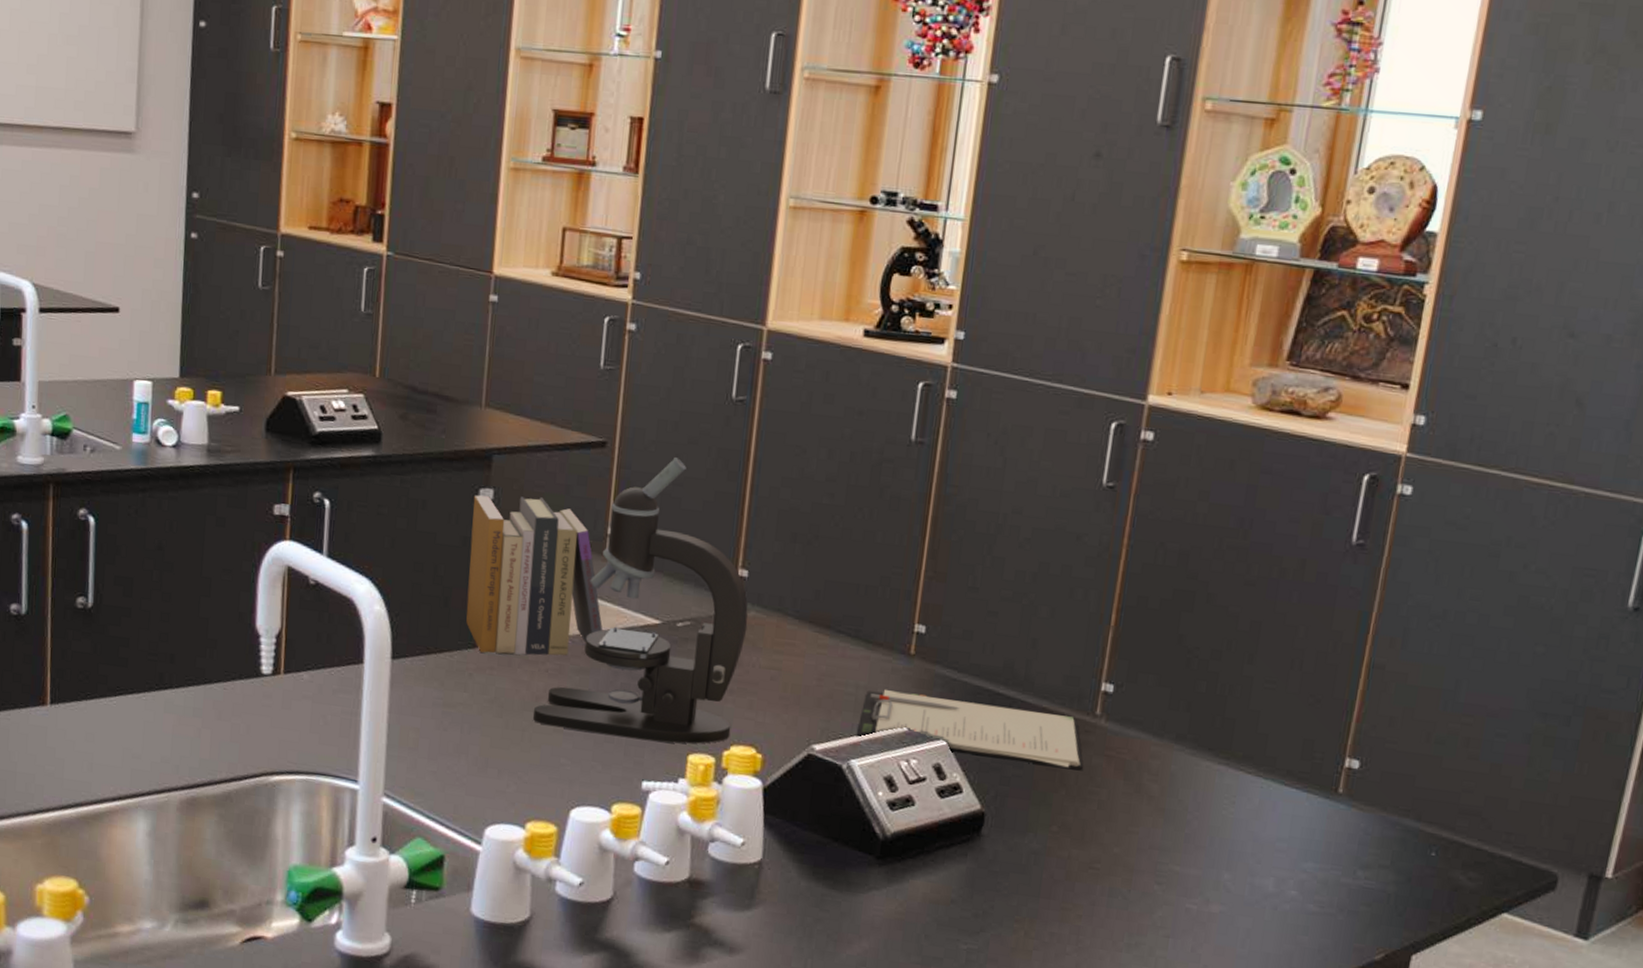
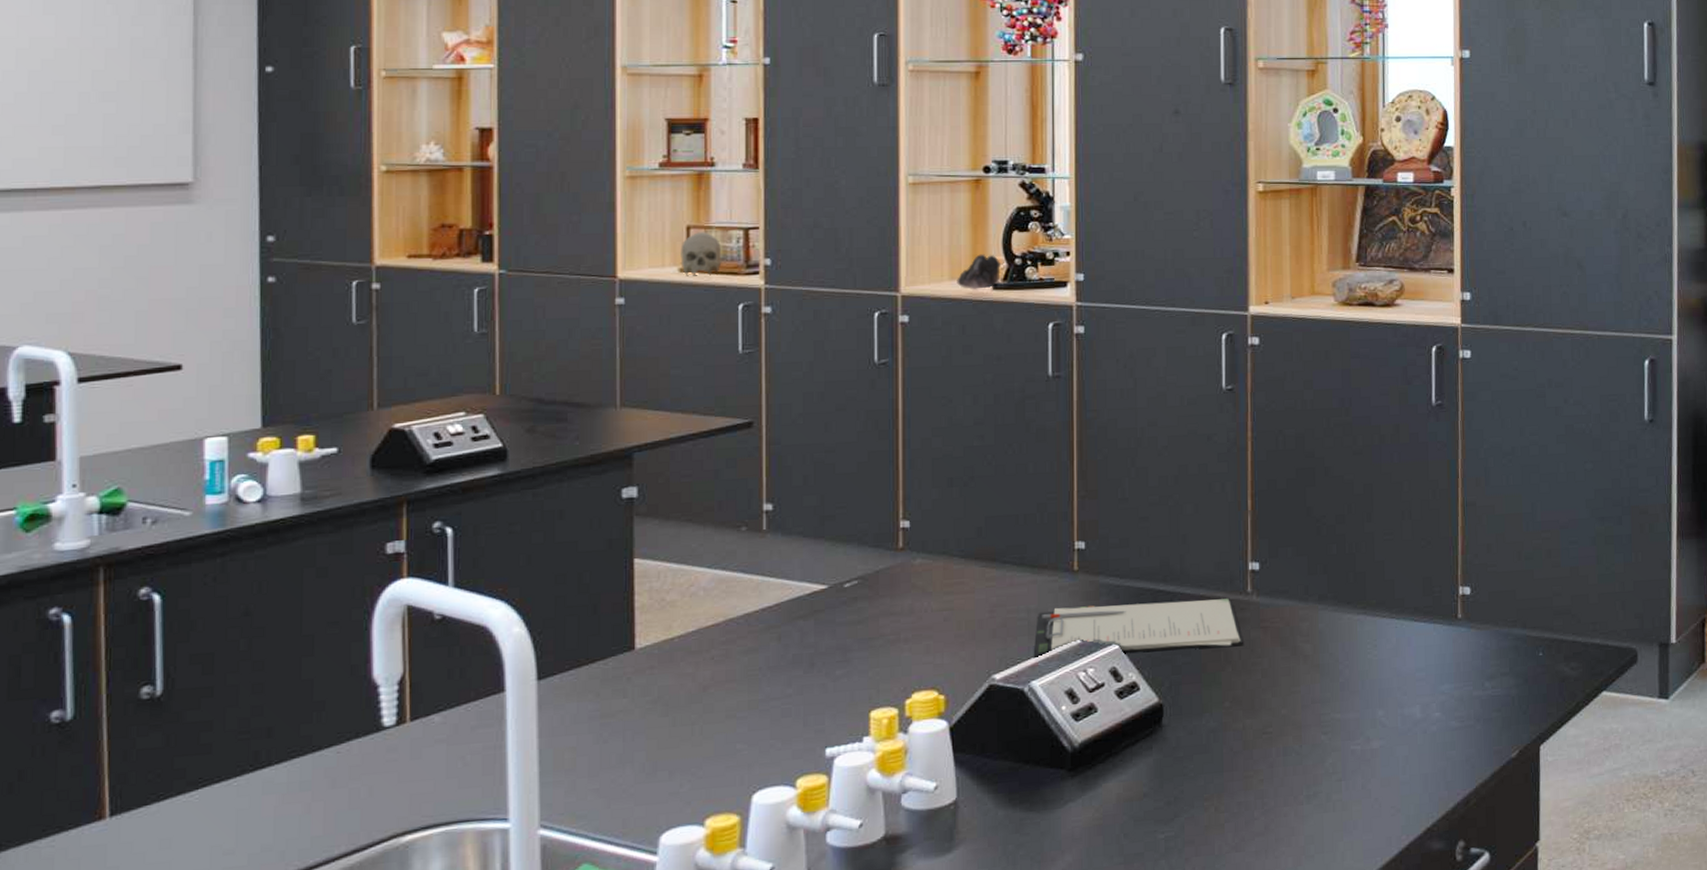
books: present [466,495,603,656] -> none [616,486,769,653]
microscope: present [532,457,748,744] -> none [701,426,915,714]
skull: none [553,235,594,282] -> present [680,232,722,275]
crystal cluster: none [826,295,876,334] -> present [957,254,1001,289]

